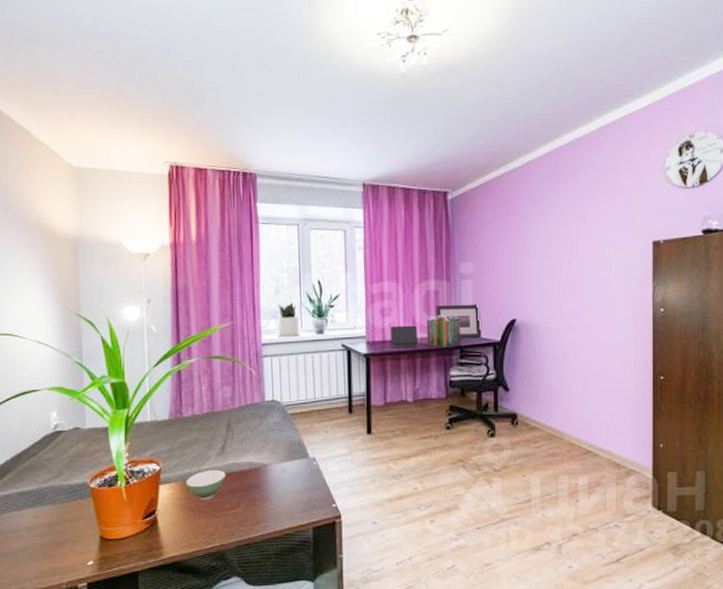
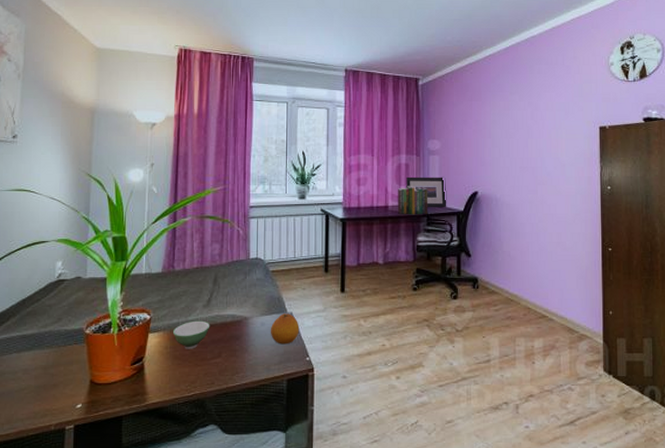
planter: present [276,302,301,338] -> none [263,170,285,202]
fruit: none [291,458,324,492] -> present [270,313,300,345]
laptop: present [391,325,420,349] -> none [365,194,391,215]

